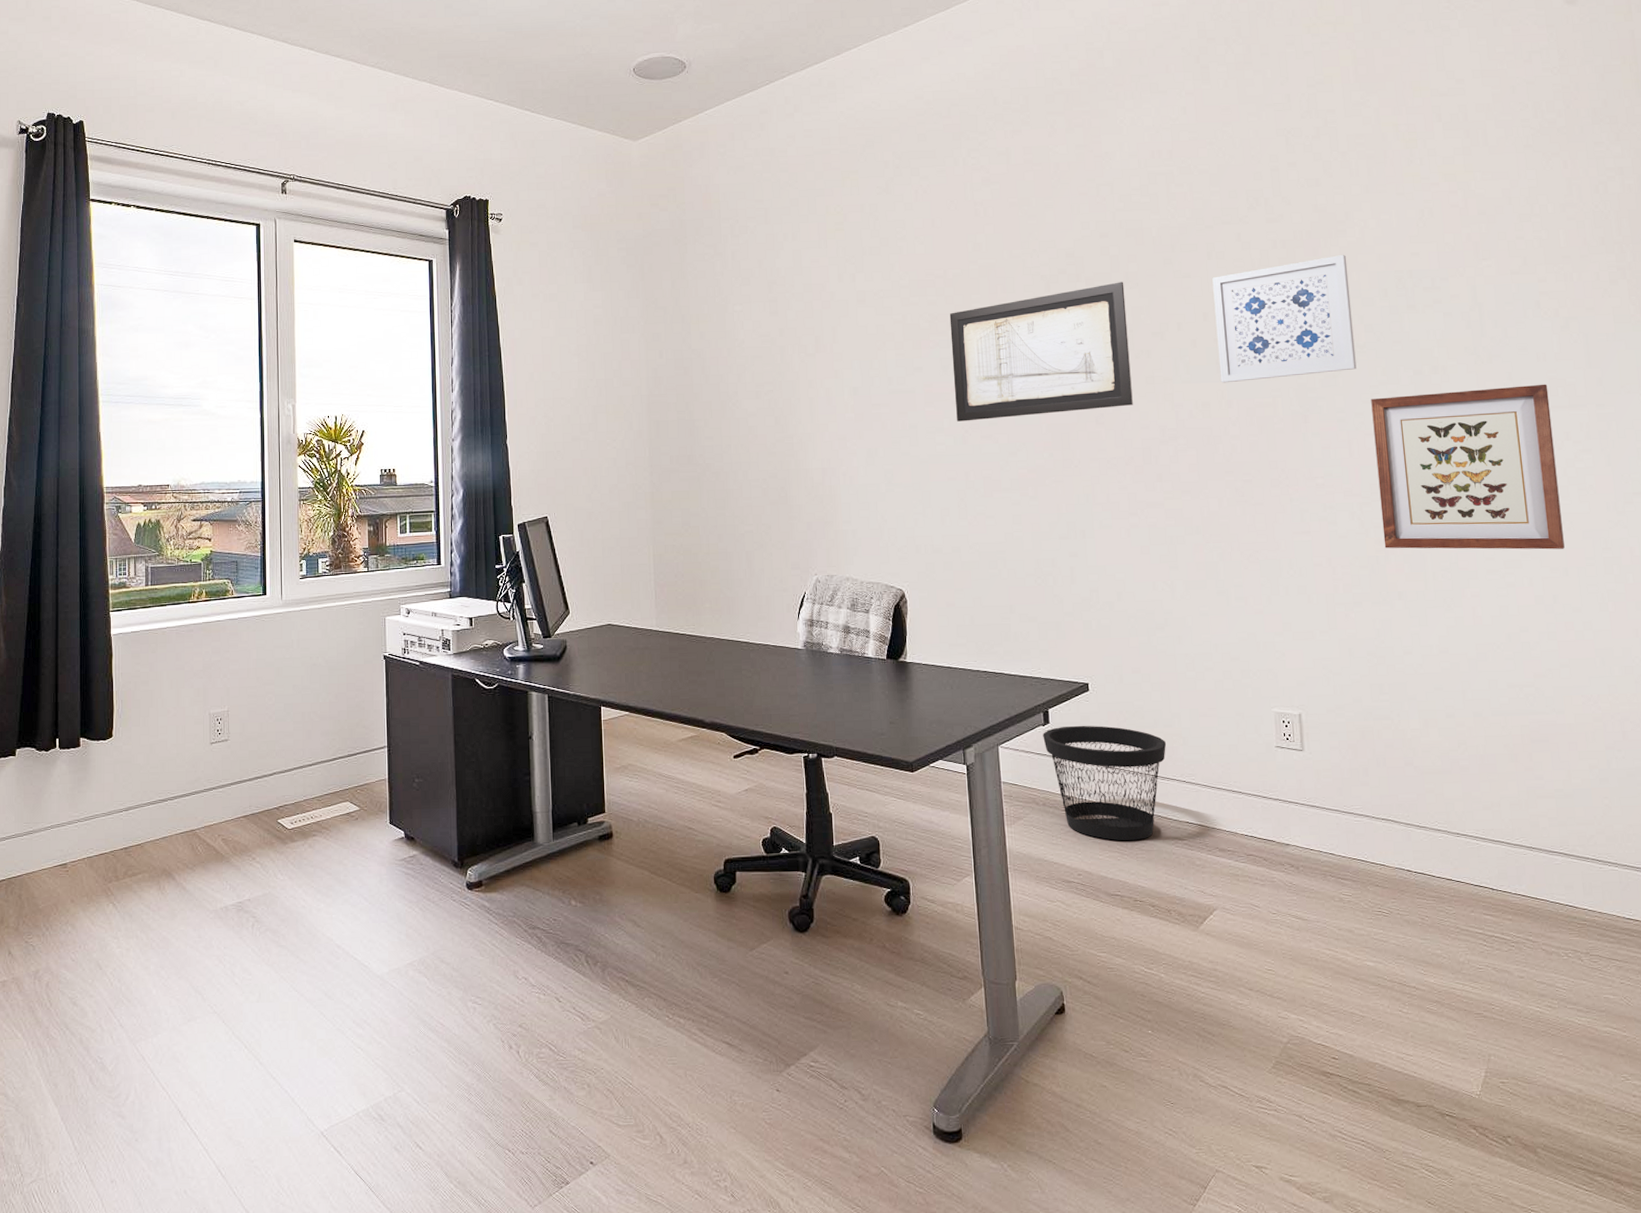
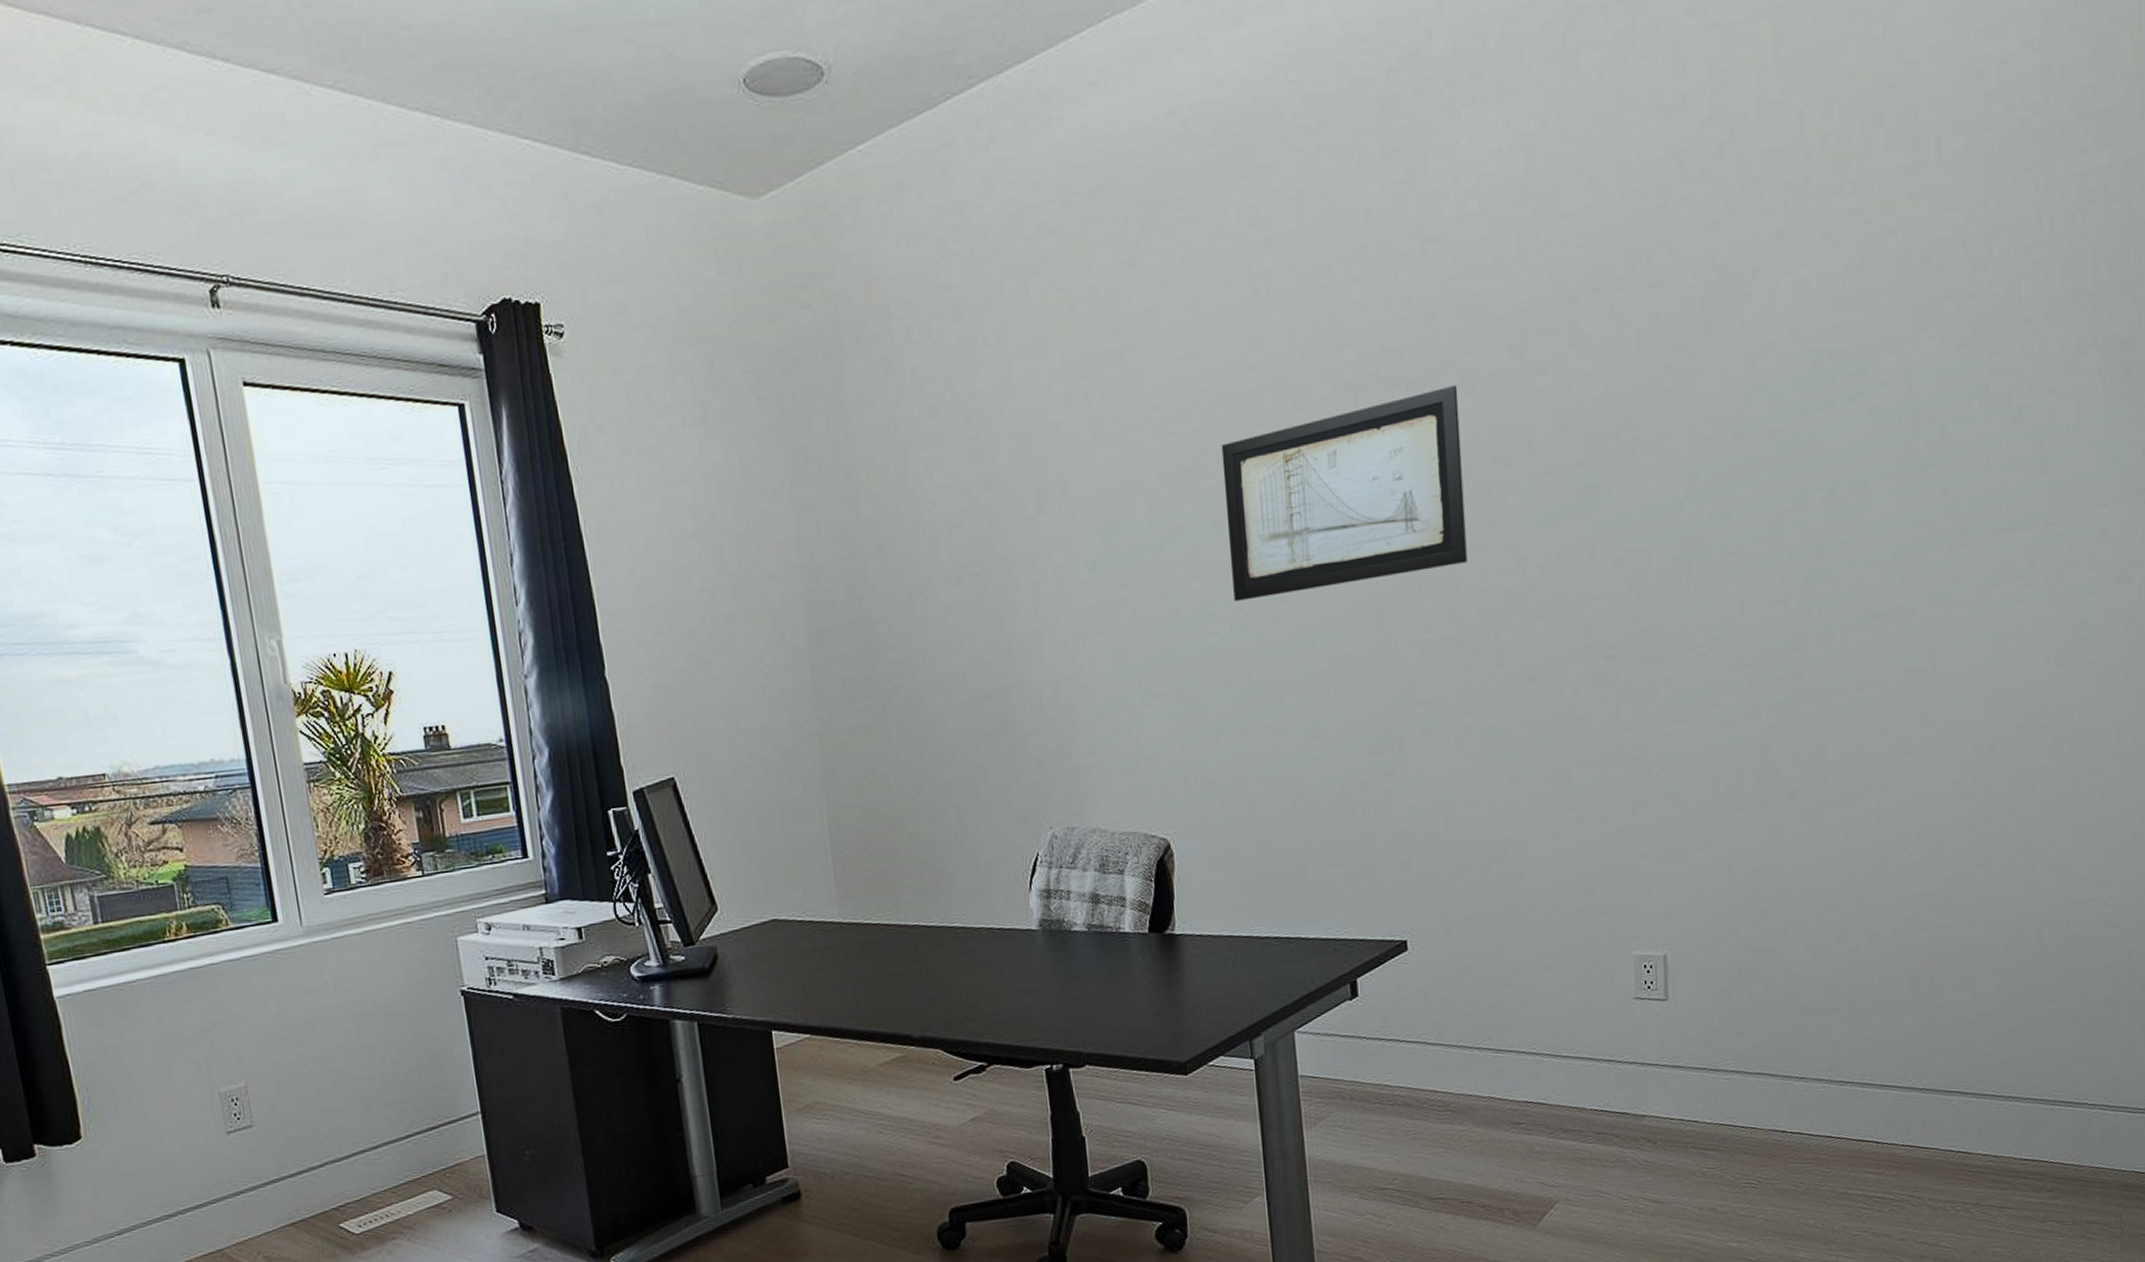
wastebasket: present [1043,725,1167,841] -> none [1350,992,1503,1134]
wall art: present [1212,255,1357,383] -> none [1574,331,1756,524]
wall art: present [1371,384,1565,550] -> none [1771,499,1992,734]

